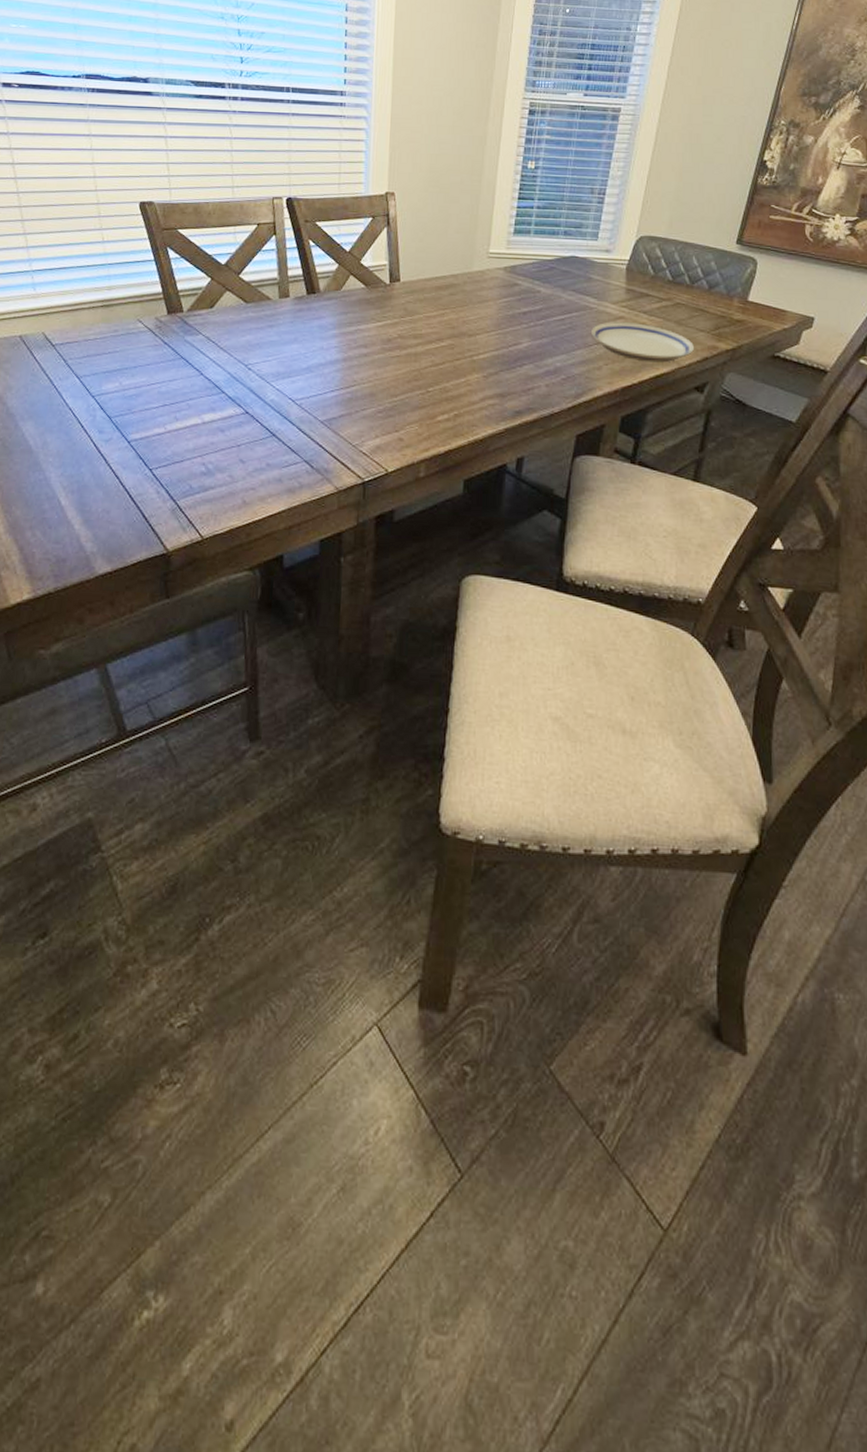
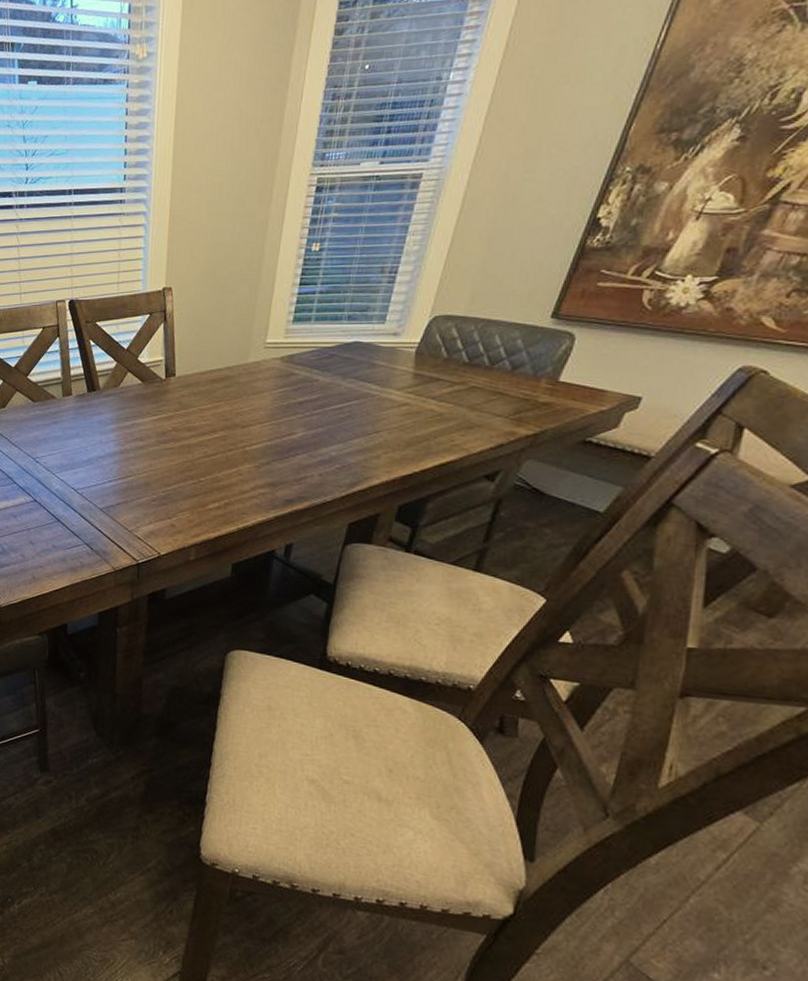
plate: present [591,322,694,363] -> none [371,409,488,450]

